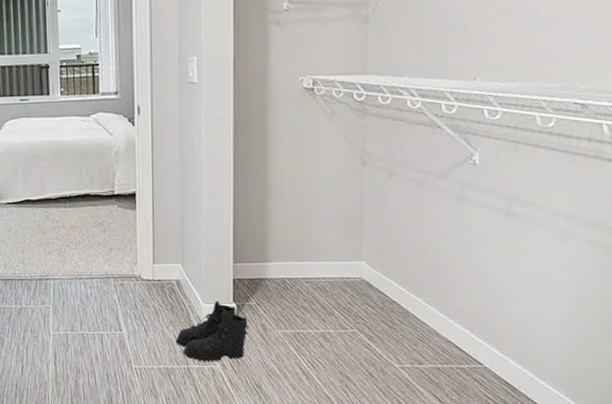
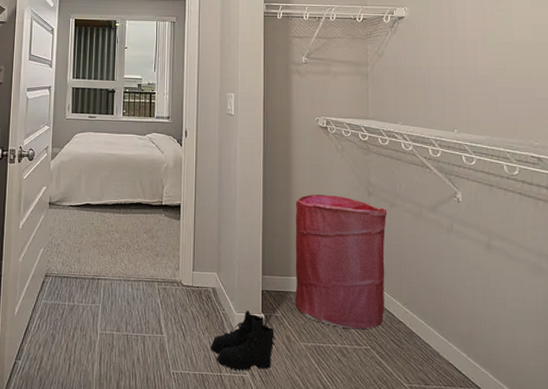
laundry hamper: none [272,168,385,313] -> present [295,194,387,330]

